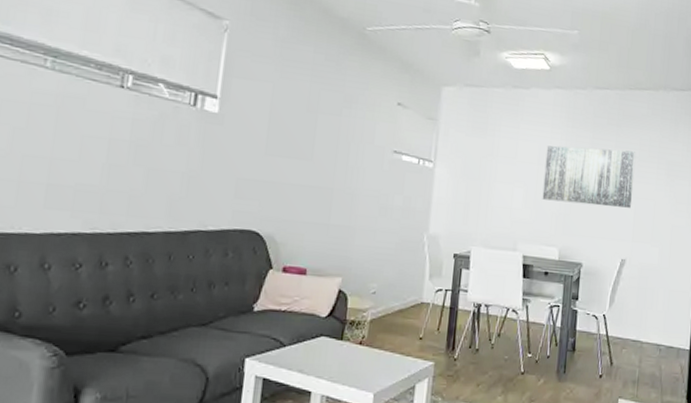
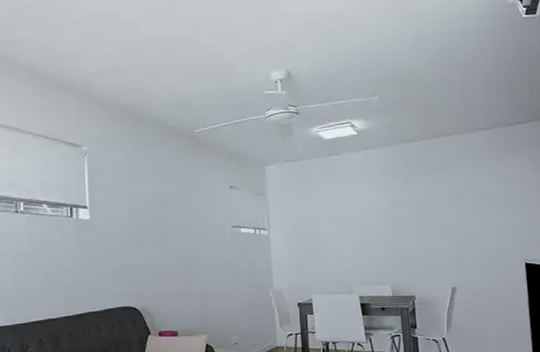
wall art: present [542,145,636,208] -> none [365,191,453,246]

